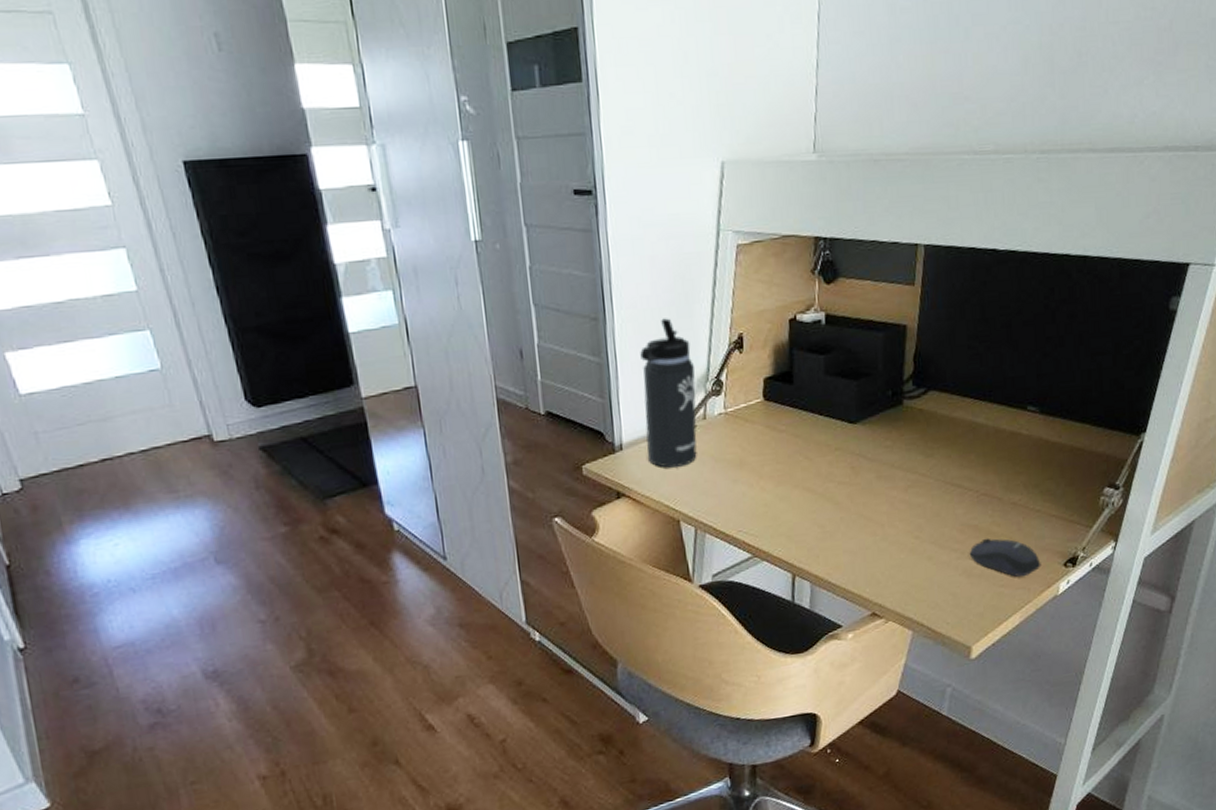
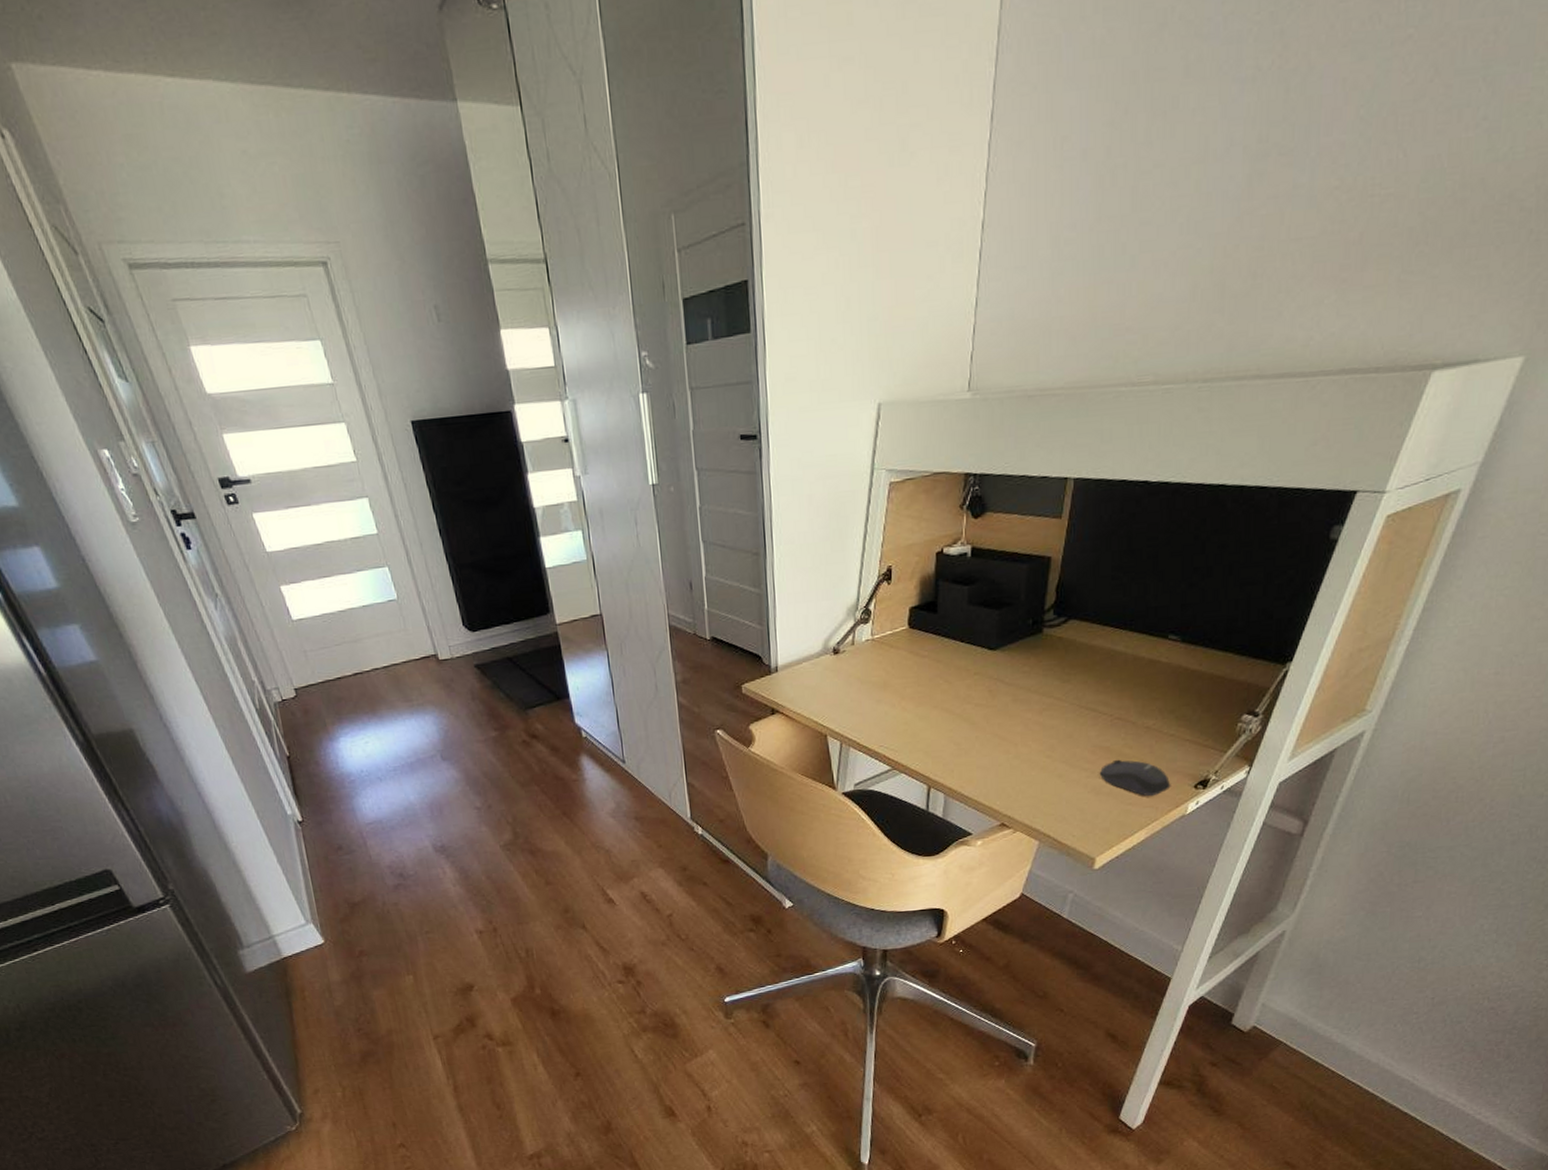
thermos bottle: present [640,318,697,468] -> none [796,552,846,688]

